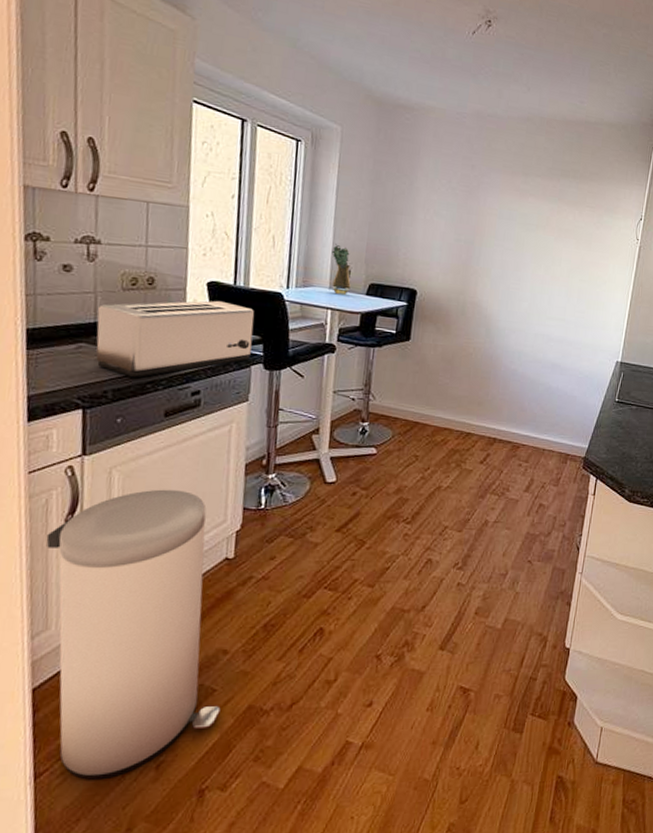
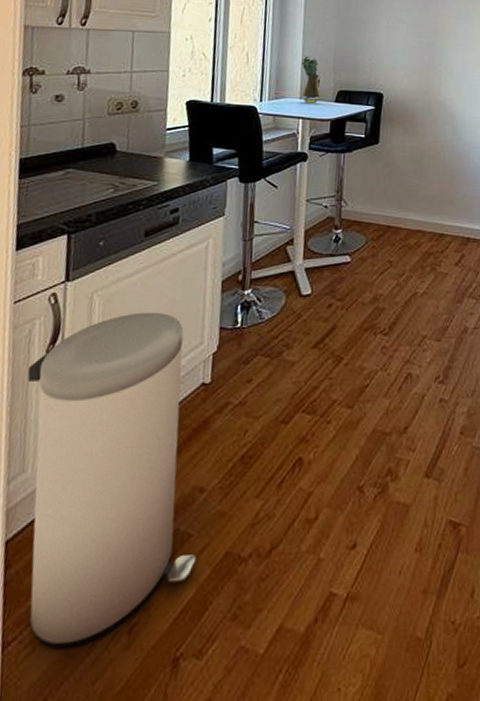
toaster: present [96,300,254,378] -> none [82,118,230,200]

